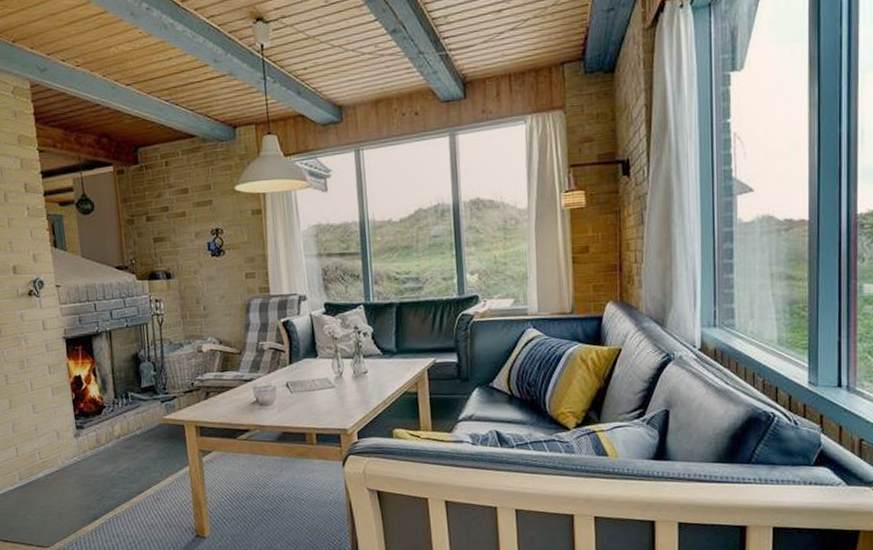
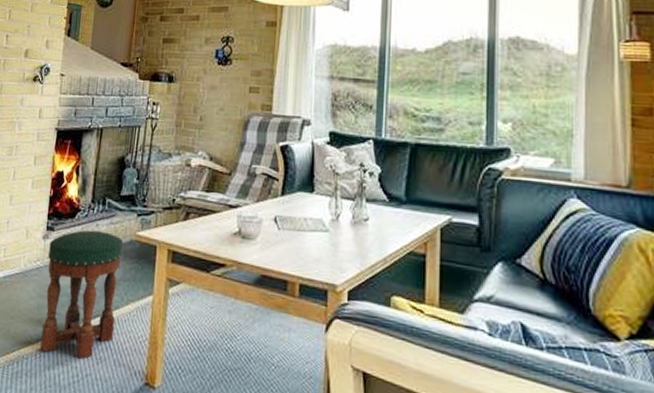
stool: none [82,421,160,530] -> present [40,230,123,359]

